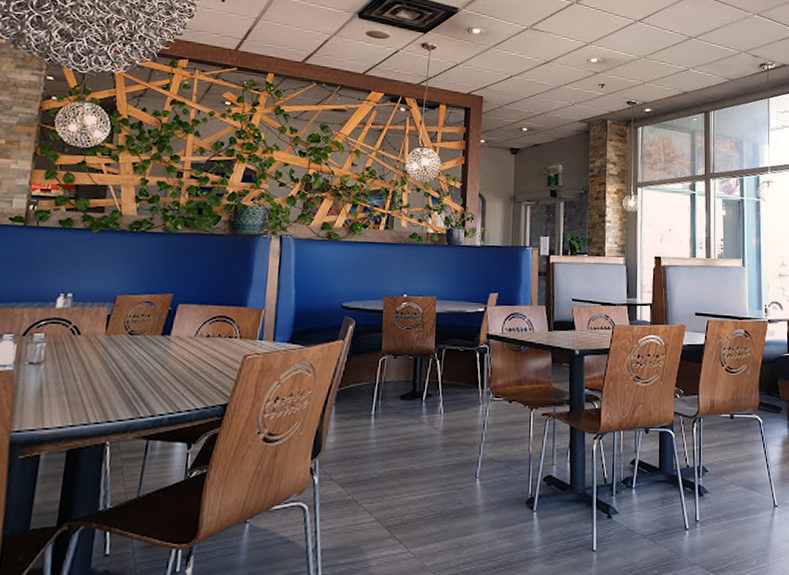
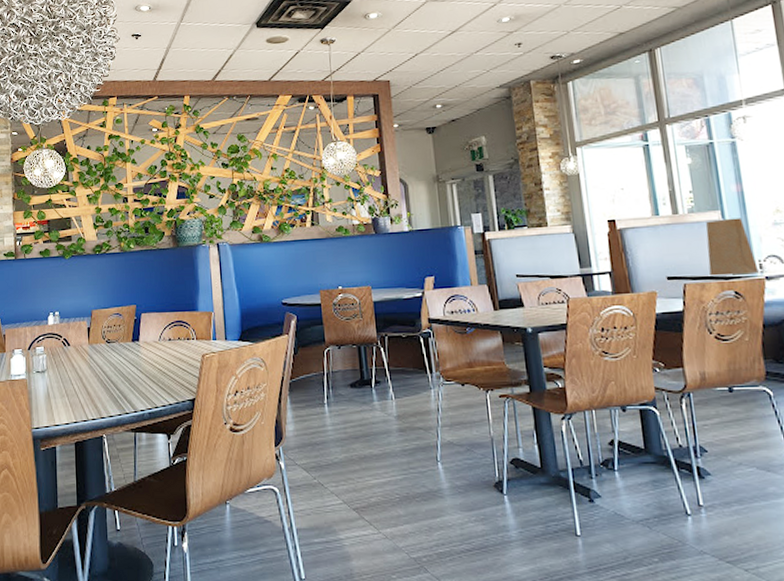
paper bag: none [728,266,764,317] -> present [706,218,759,276]

